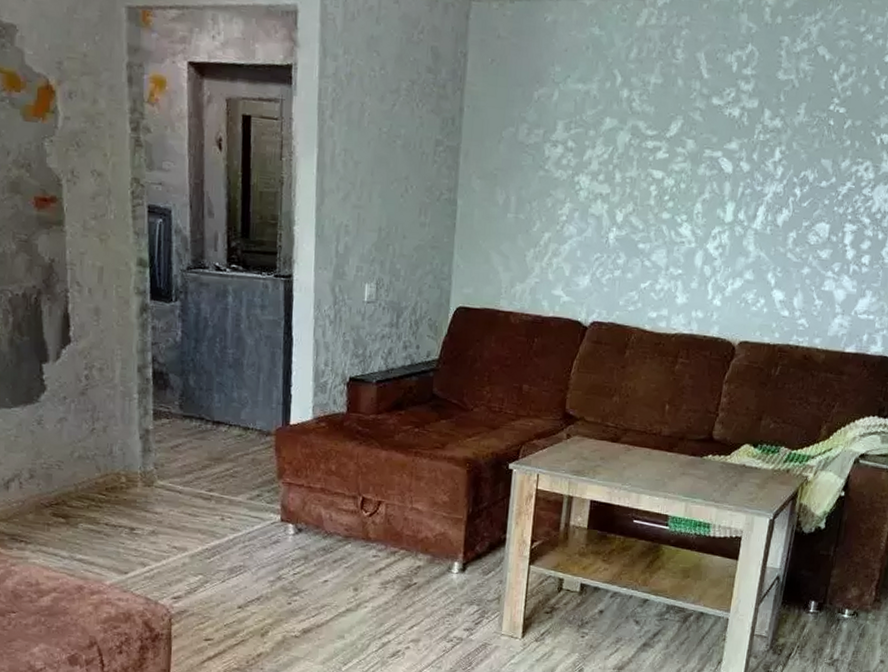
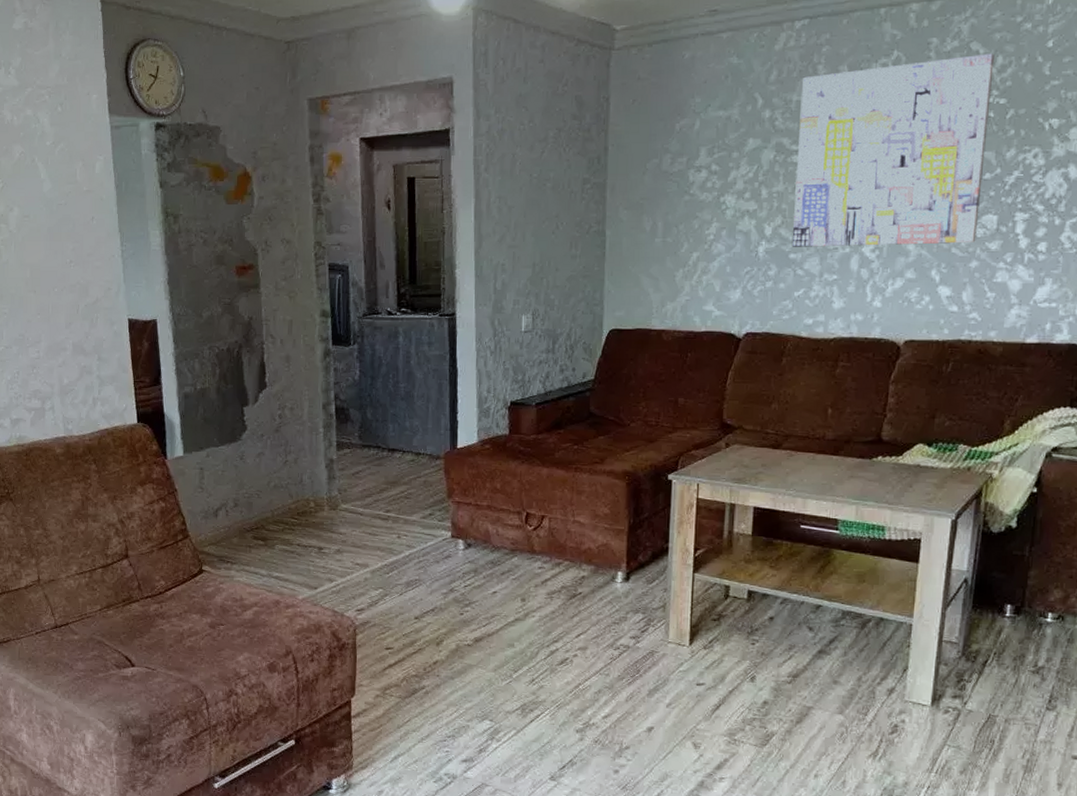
wall art: none [641,58,838,249] -> present [791,53,994,247]

